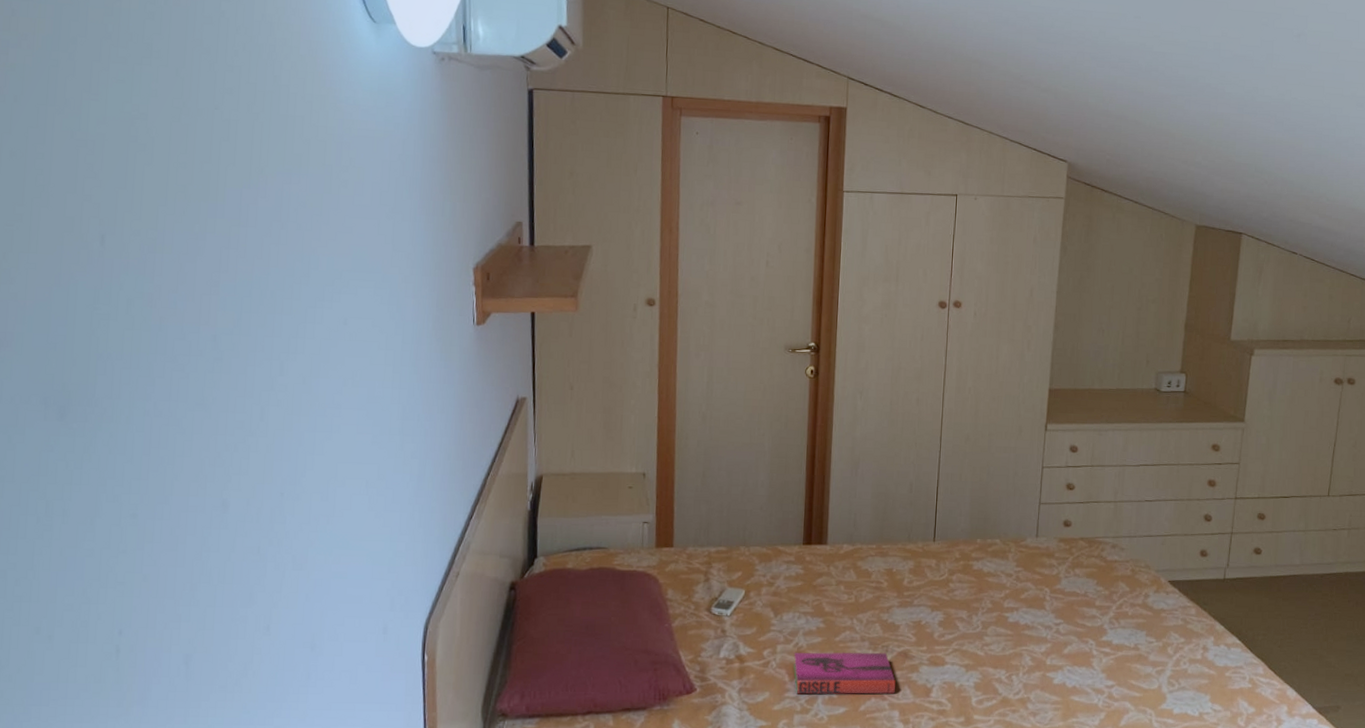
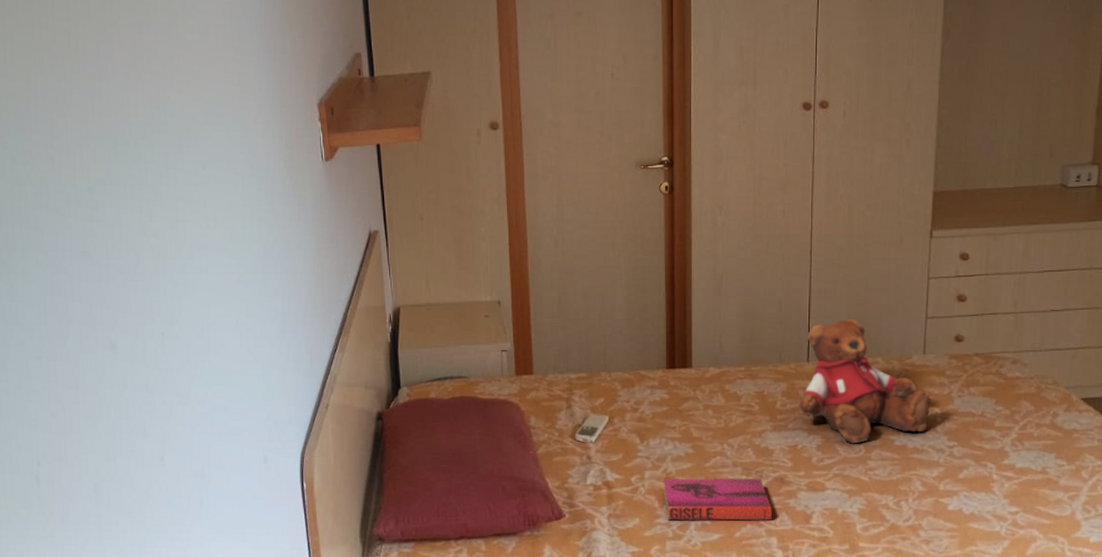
teddy bear: none [925,503,1042,619] -> present [800,319,931,443]

